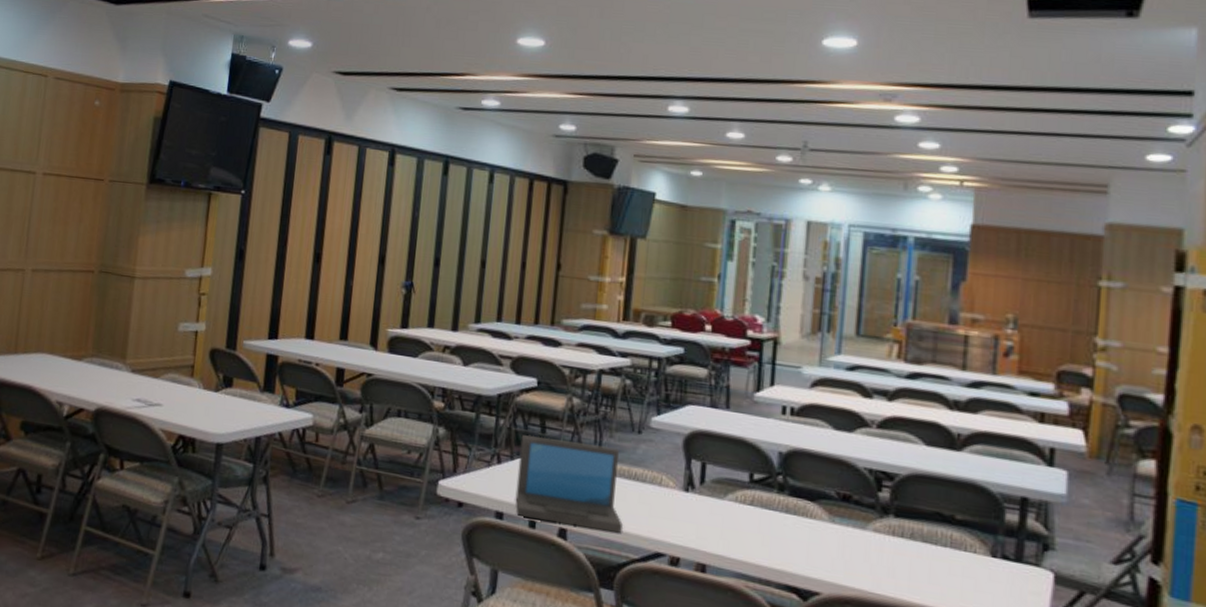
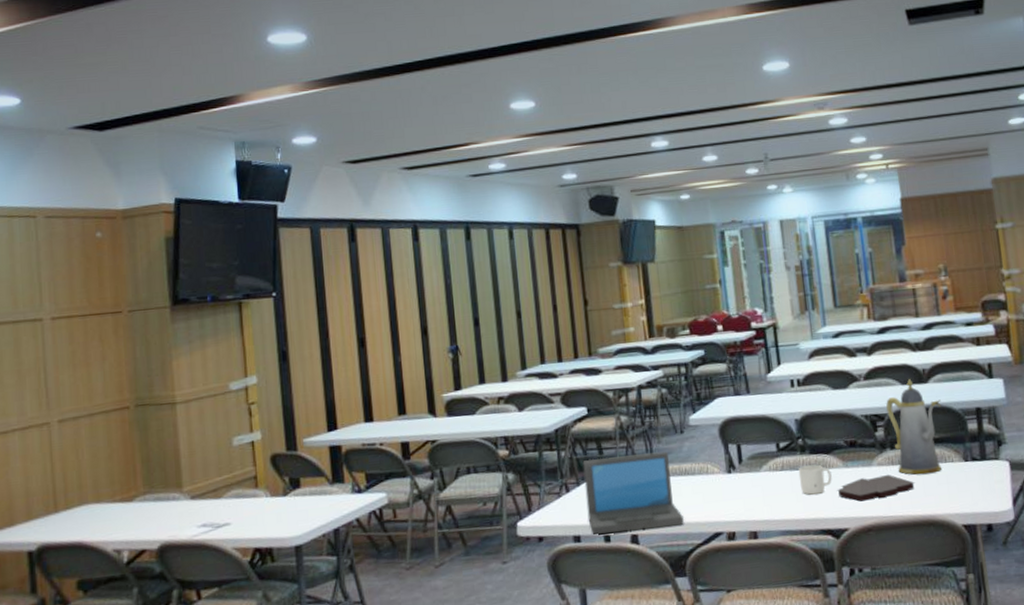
mug: none [770,506,812,544] -> present [798,464,832,495]
papers: none [815,540,919,572] -> present [837,474,915,502]
coffee pot: none [899,441,975,560] -> present [886,379,942,475]

